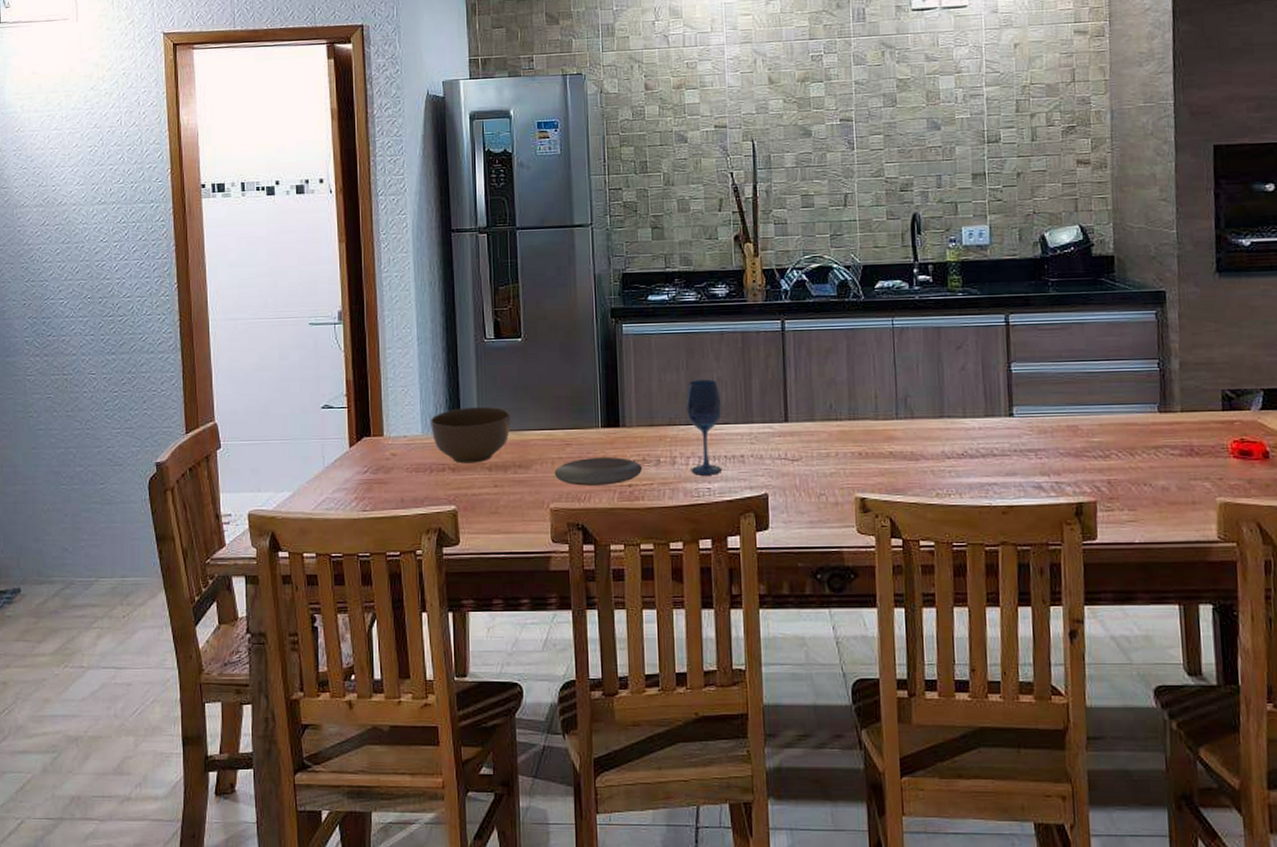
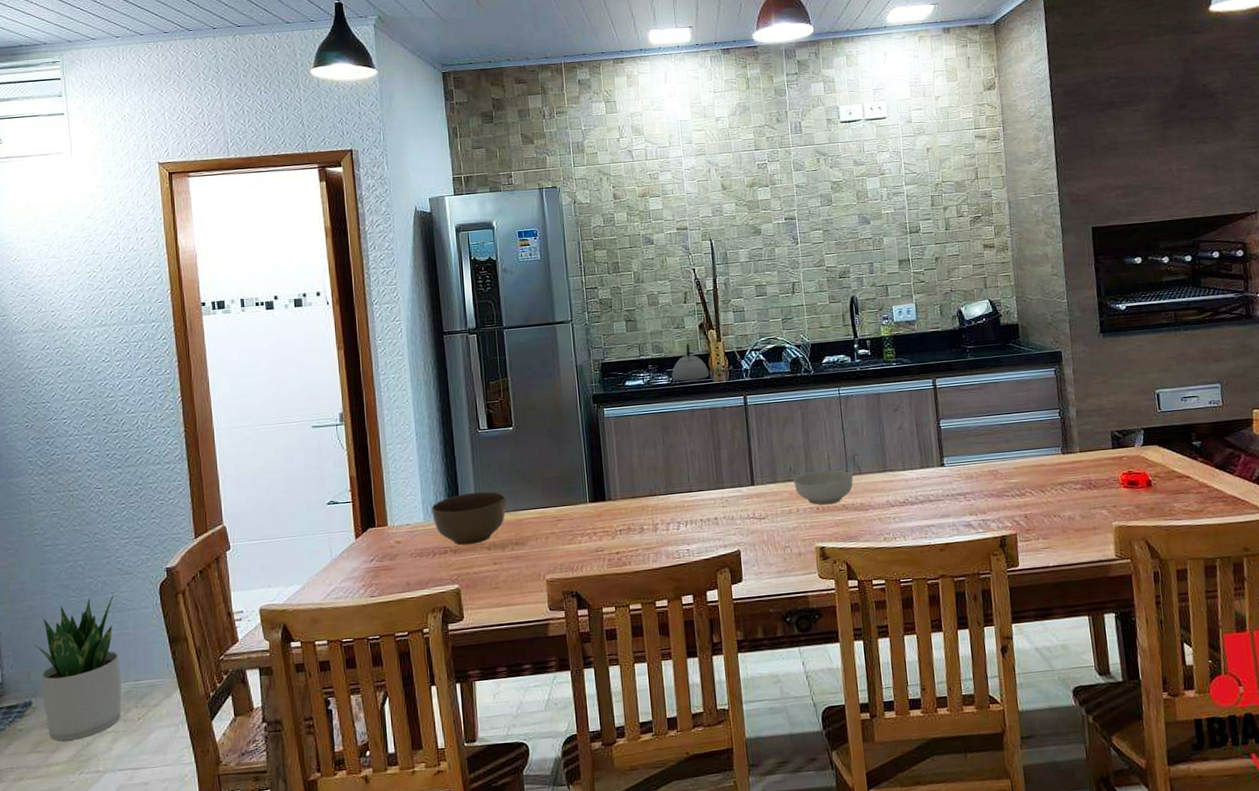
planter: none [25,486,107,632] -> present [35,594,122,742]
plate: present [554,456,643,486] -> none [548,528,629,557]
wineglass: present [685,379,722,475] -> none [663,452,698,539]
kettle: none [700,257,744,300] -> present [671,343,710,382]
bowl: none [833,411,904,451] -> present [793,470,854,505]

